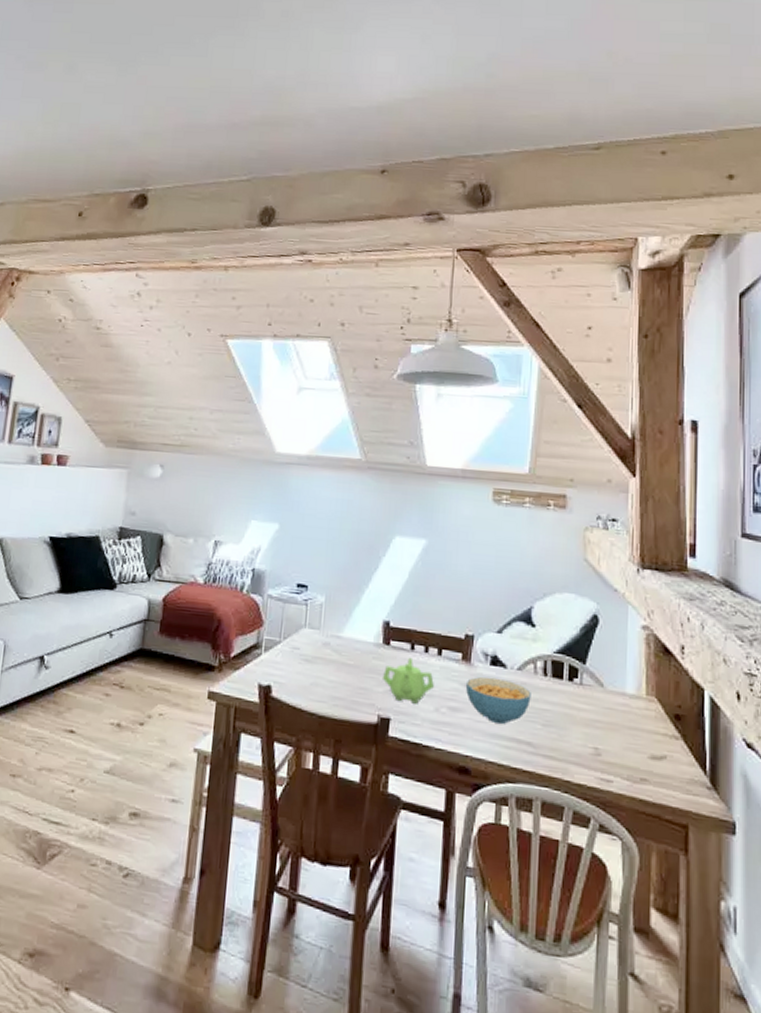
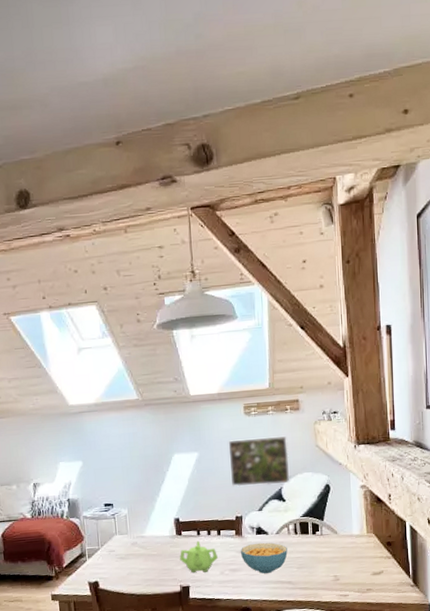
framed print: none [465,531,546,603] -> present [228,436,289,487]

